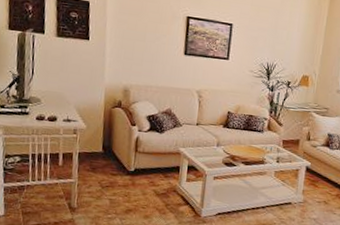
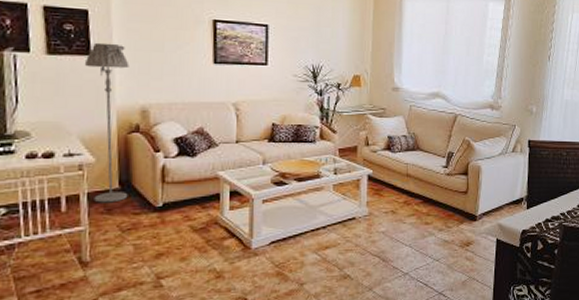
floor lamp: none [83,29,118,163] -> present [84,42,130,203]

